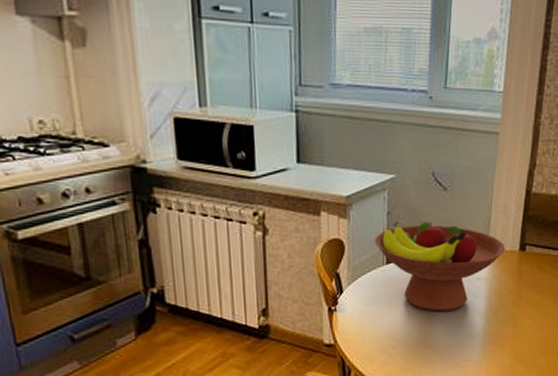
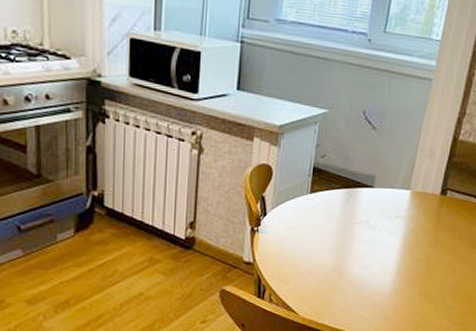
fruit bowl: present [375,221,505,312] -> none [301,157,426,245]

